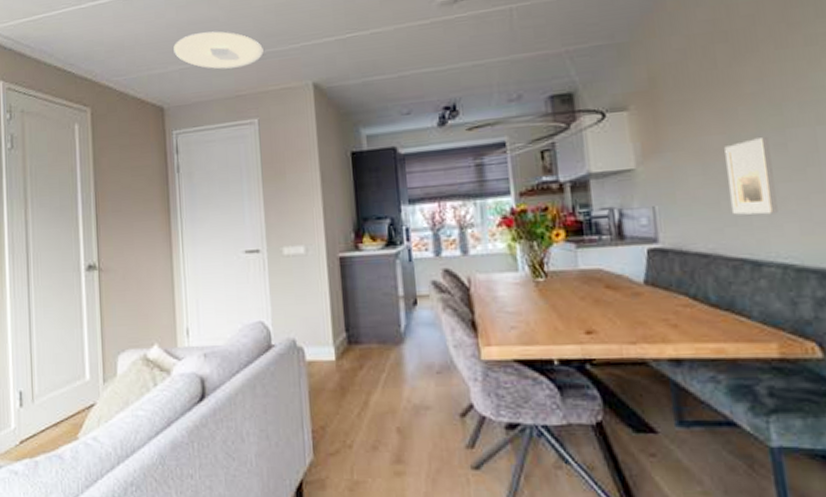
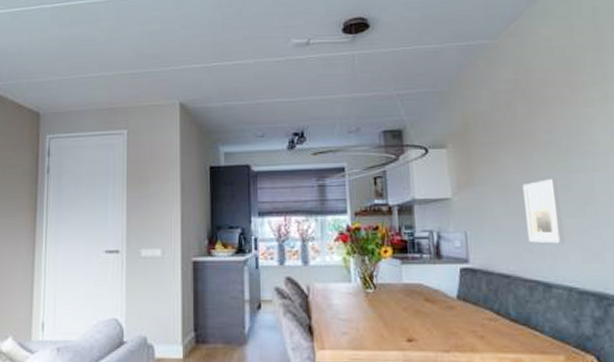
ceiling light: present [173,31,263,70] -> none [54,49,137,83]

